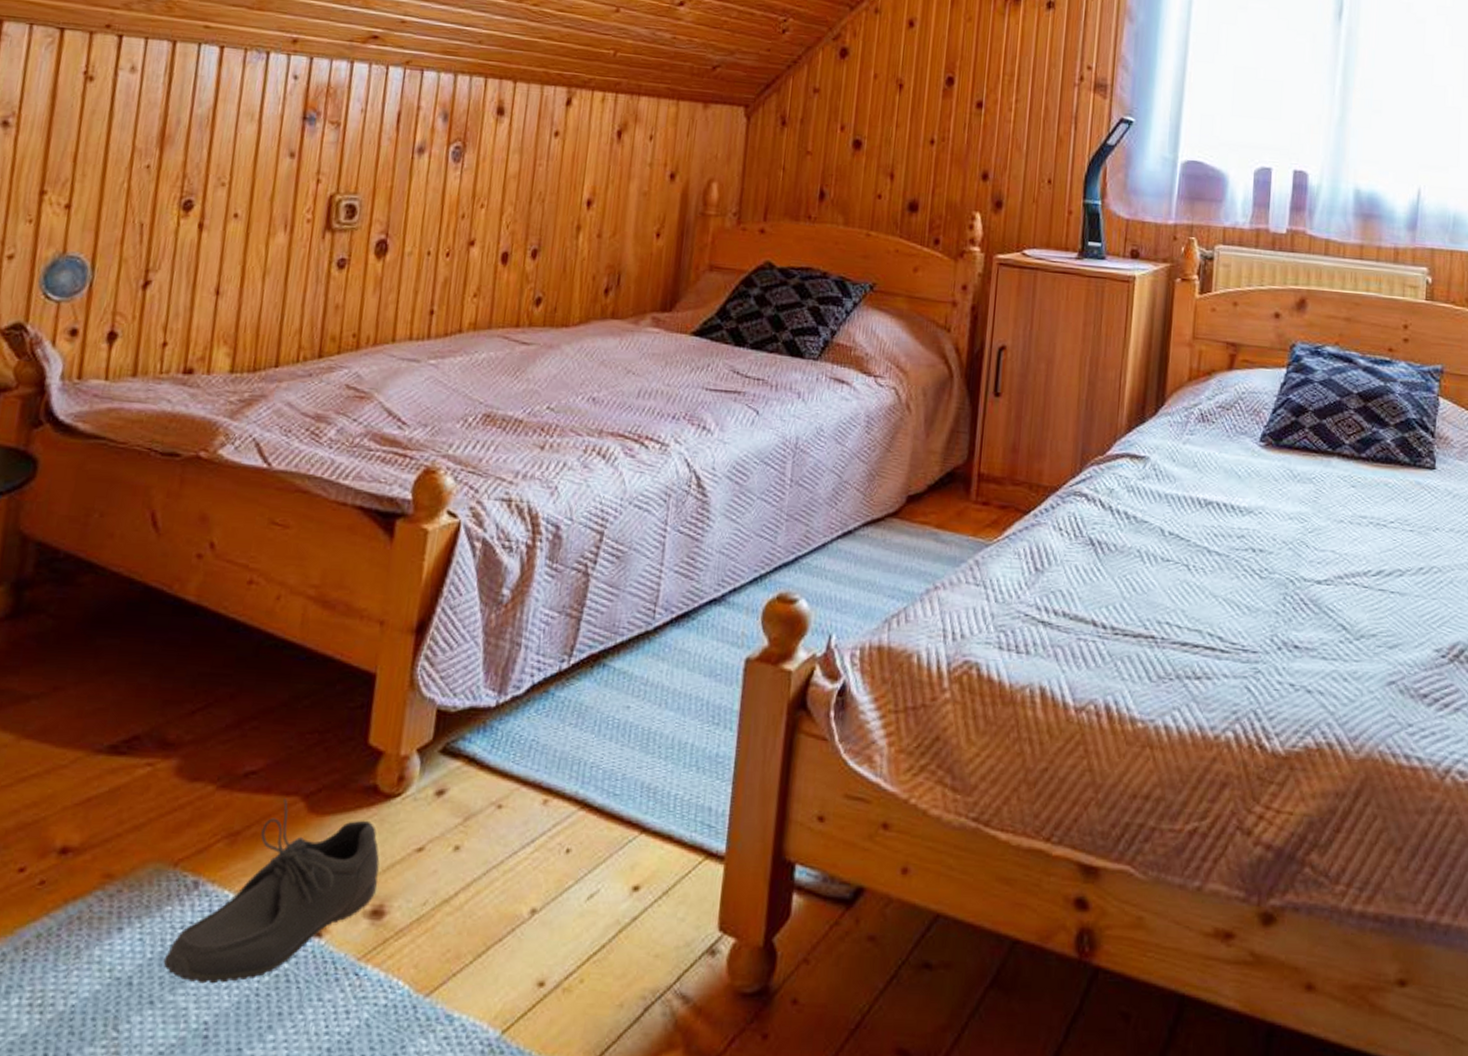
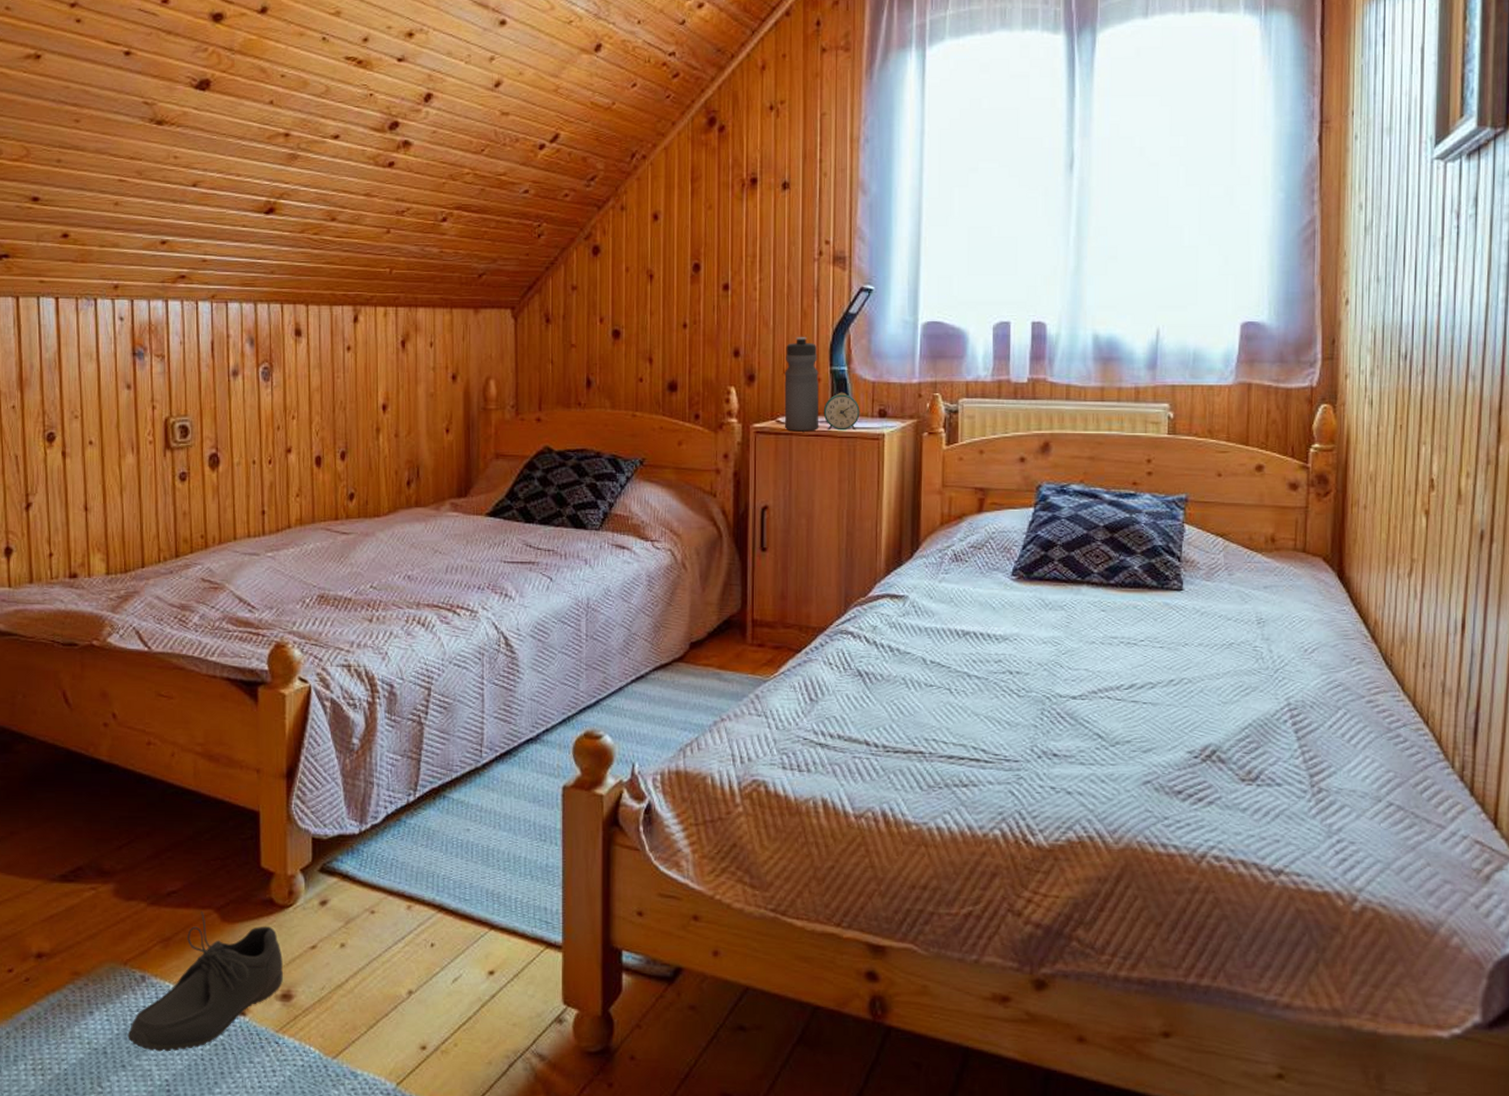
water bottle: none [1030,164,1071,268] -> present [784,336,819,432]
alarm clock: none [1072,227,1112,271] -> present [823,392,860,431]

